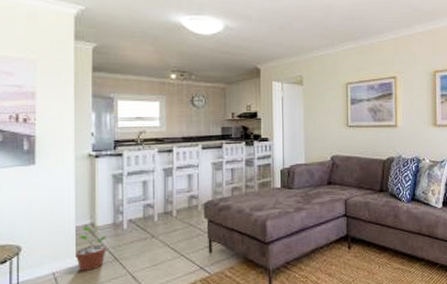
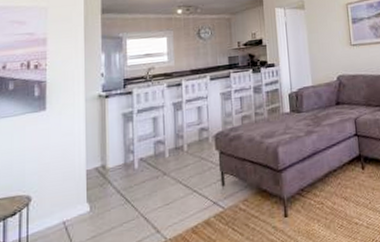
potted plant: present [76,227,108,271] -> none [87,169,119,217]

